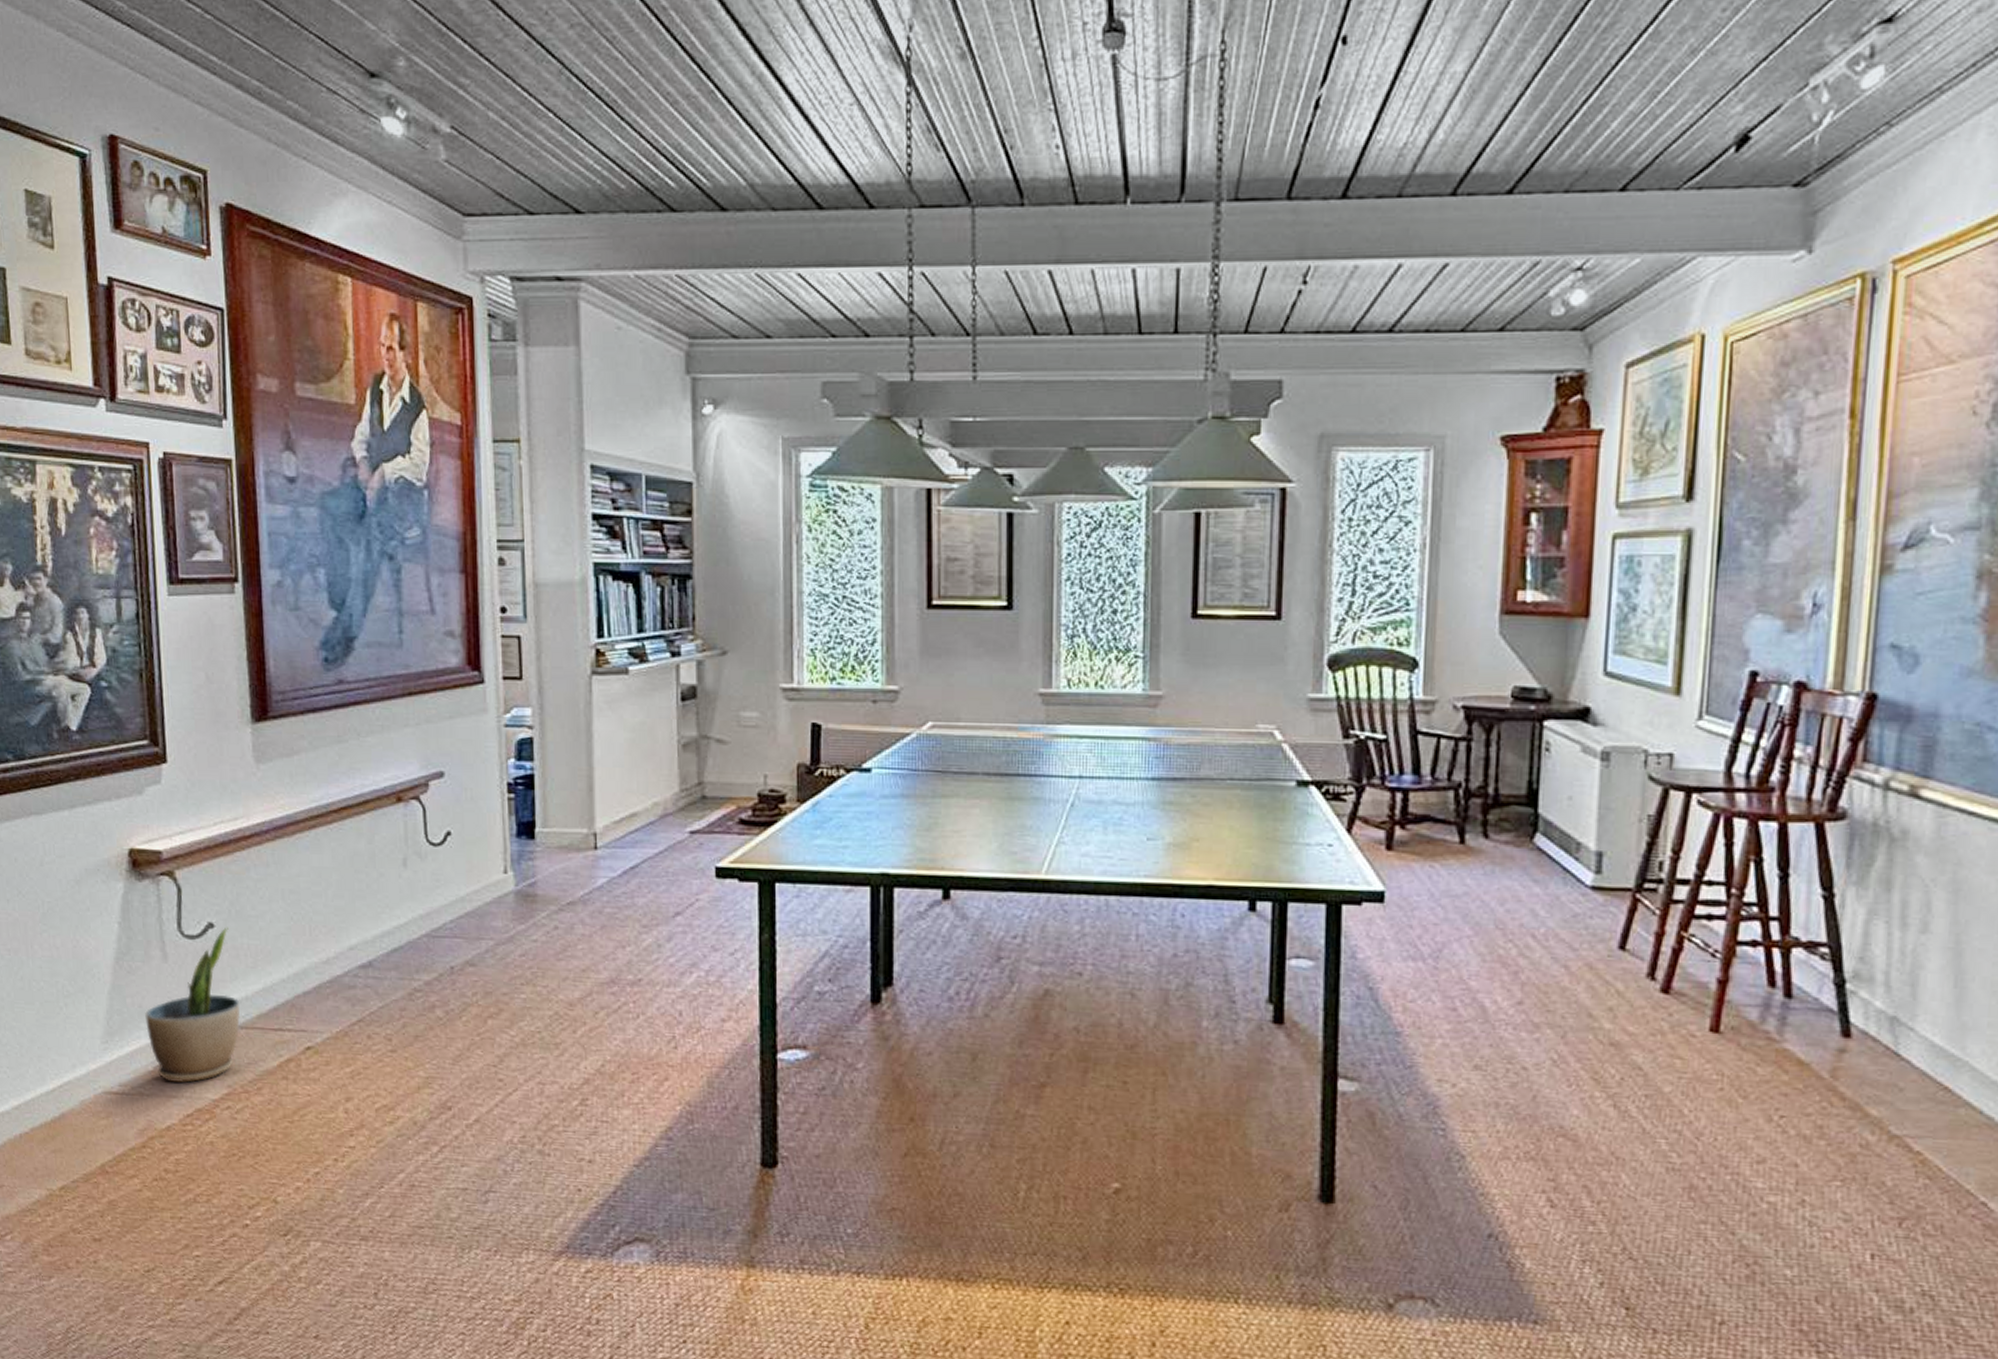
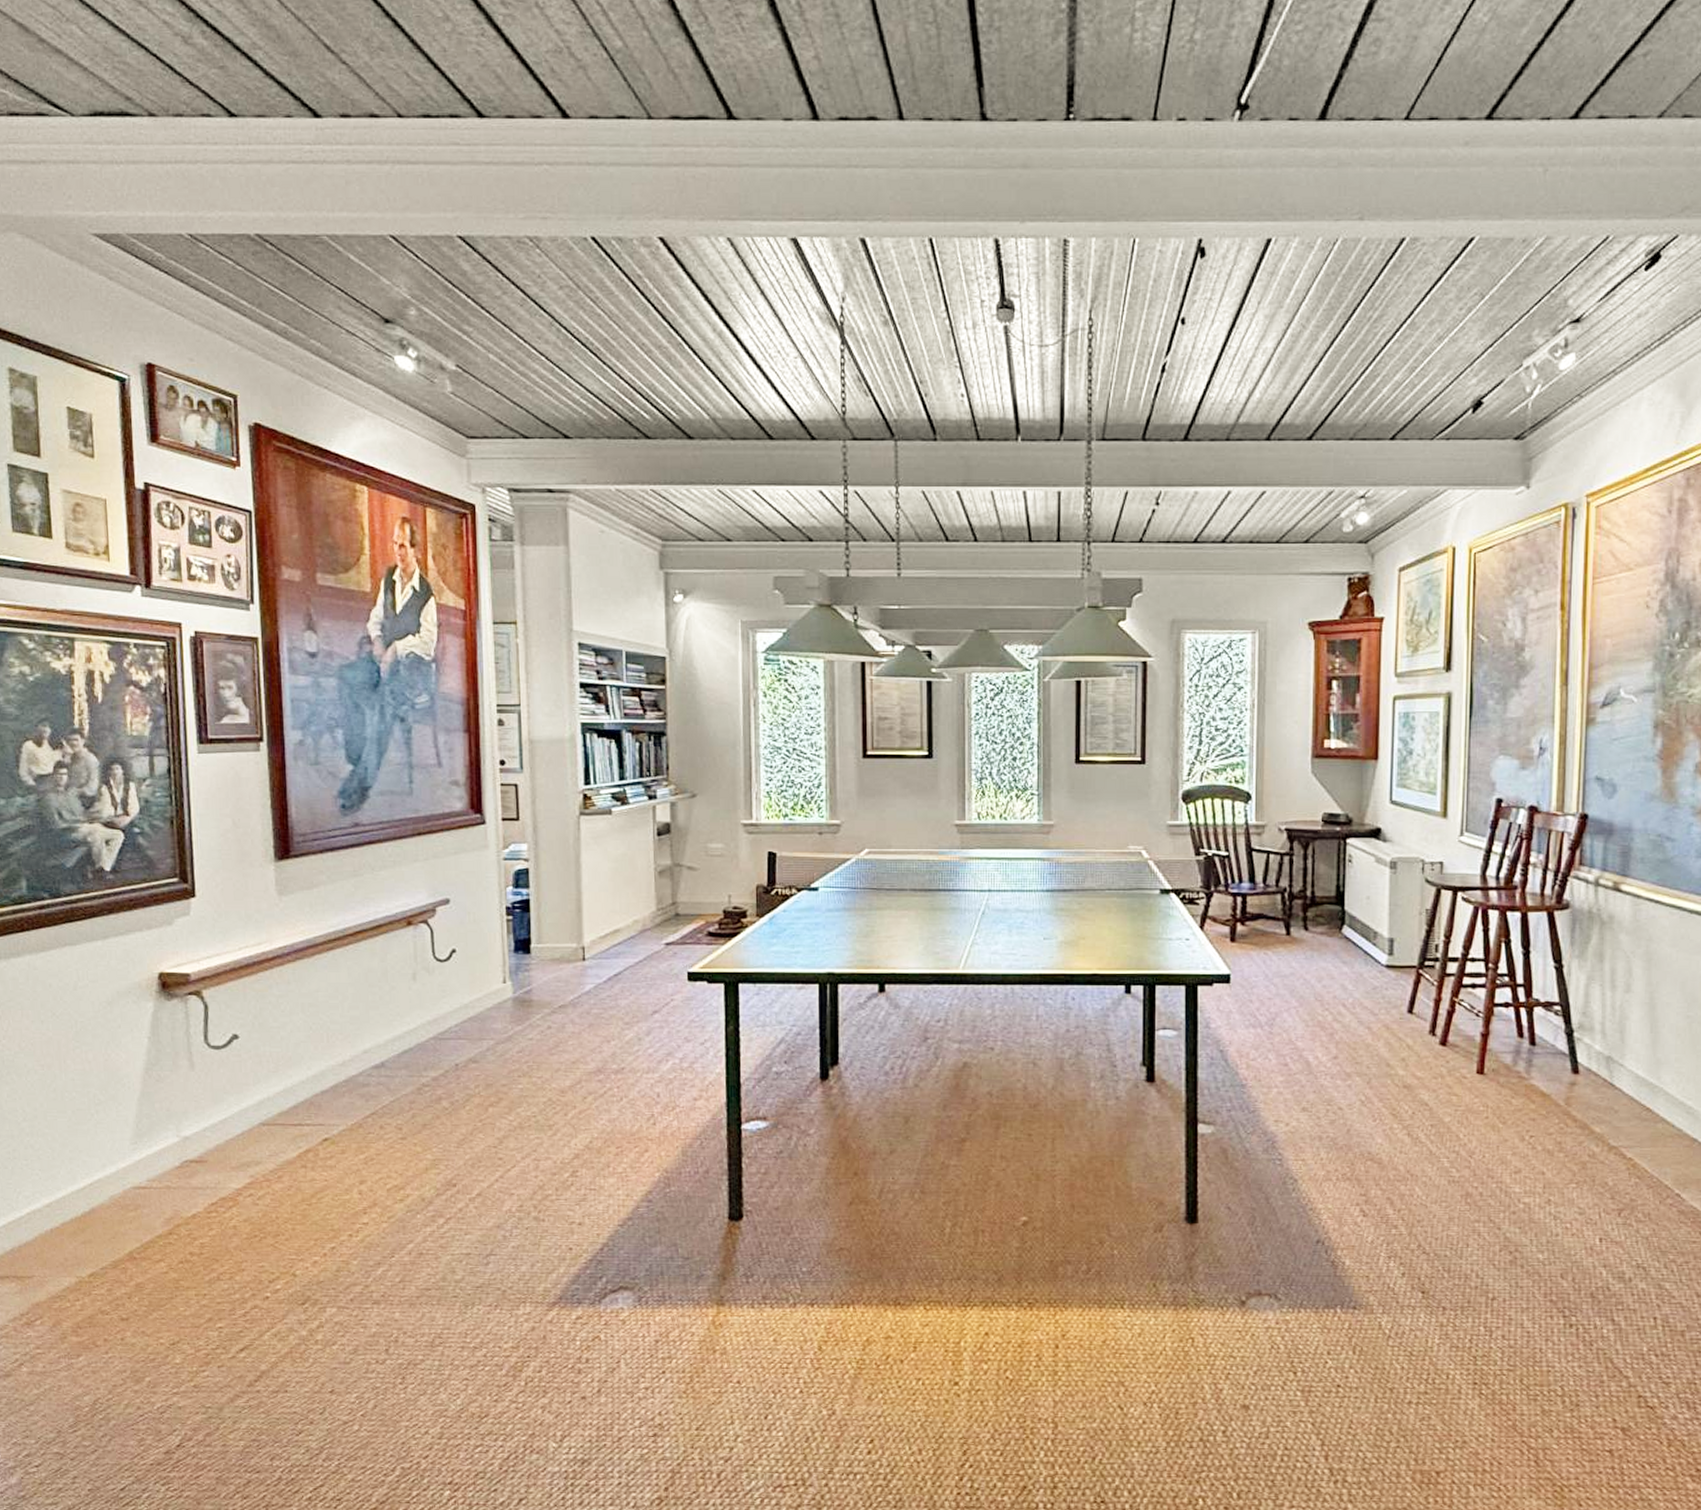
potted plant: present [145,927,240,1083] -> none [173,1037,262,1176]

